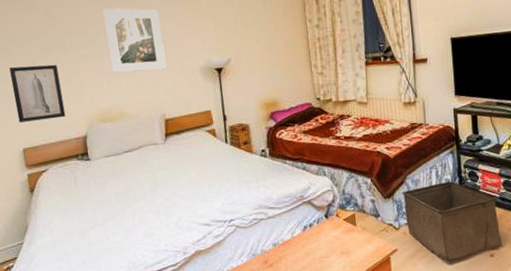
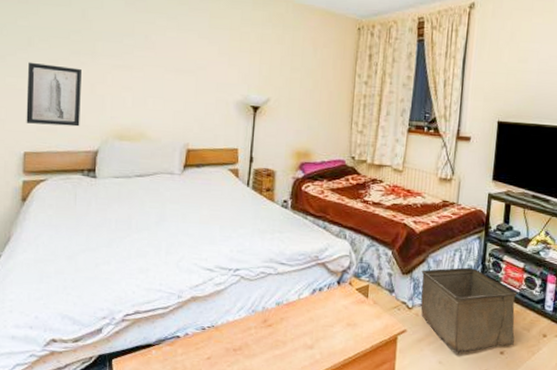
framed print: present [103,8,167,73] -> none [140,21,203,97]

